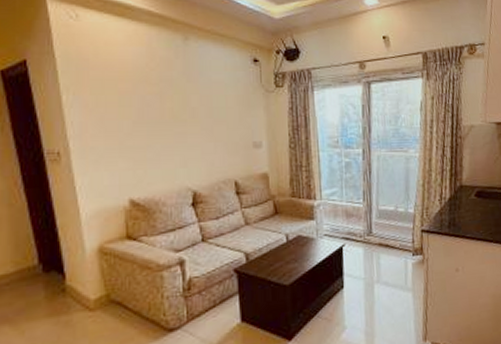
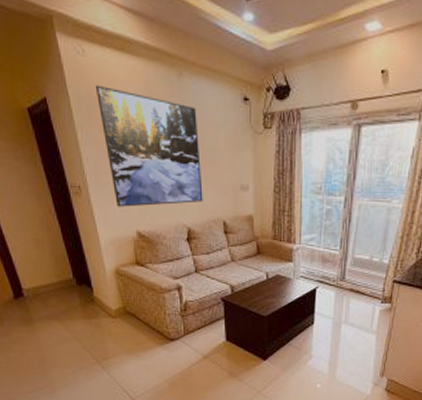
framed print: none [88,47,211,173] -> present [95,85,203,207]

